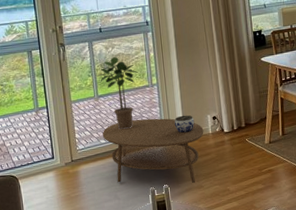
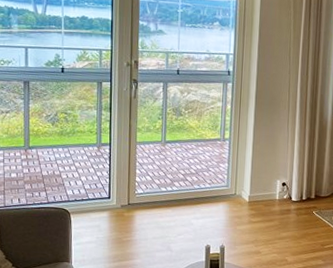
potted plant: present [96,56,138,130] -> none [167,102,212,181]
coffee table: present [102,118,204,184] -> none [164,173,271,248]
jar: present [174,115,195,133] -> none [241,176,263,195]

